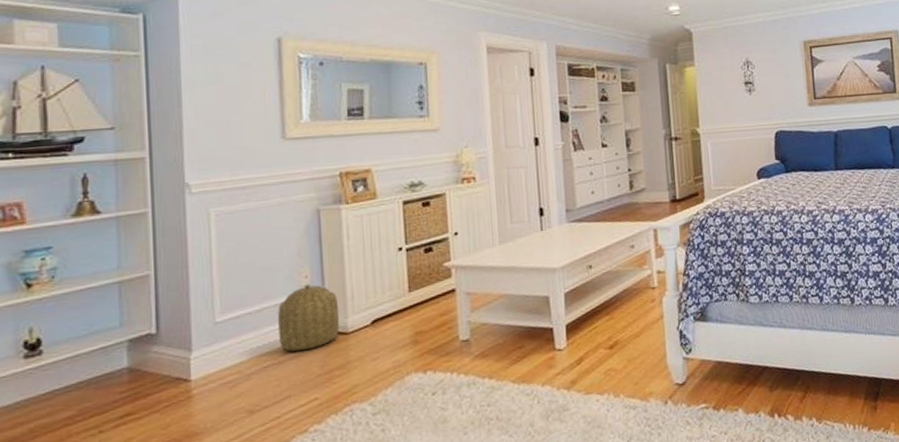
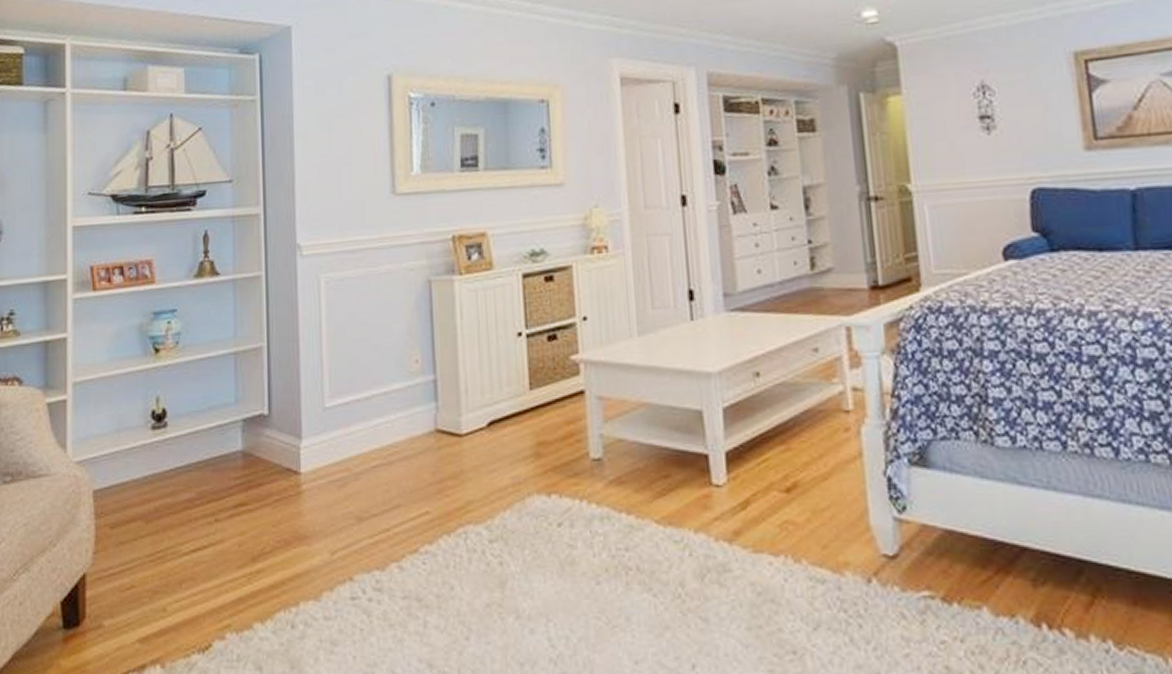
basket: present [278,283,340,352] -> none [387,370,453,452]

